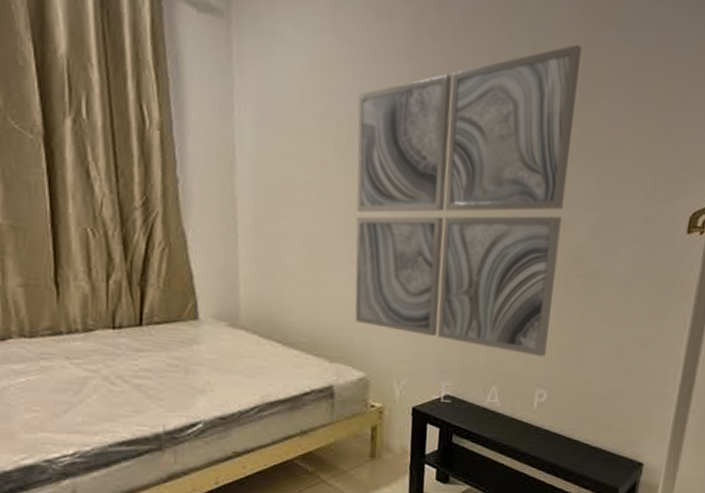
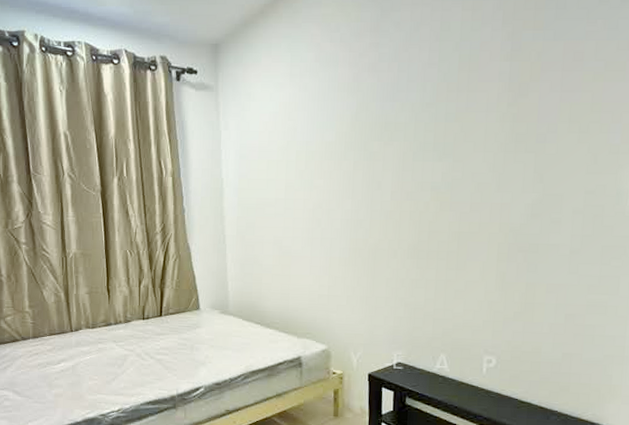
wall art: present [354,44,582,357] -> none [312,52,508,326]

